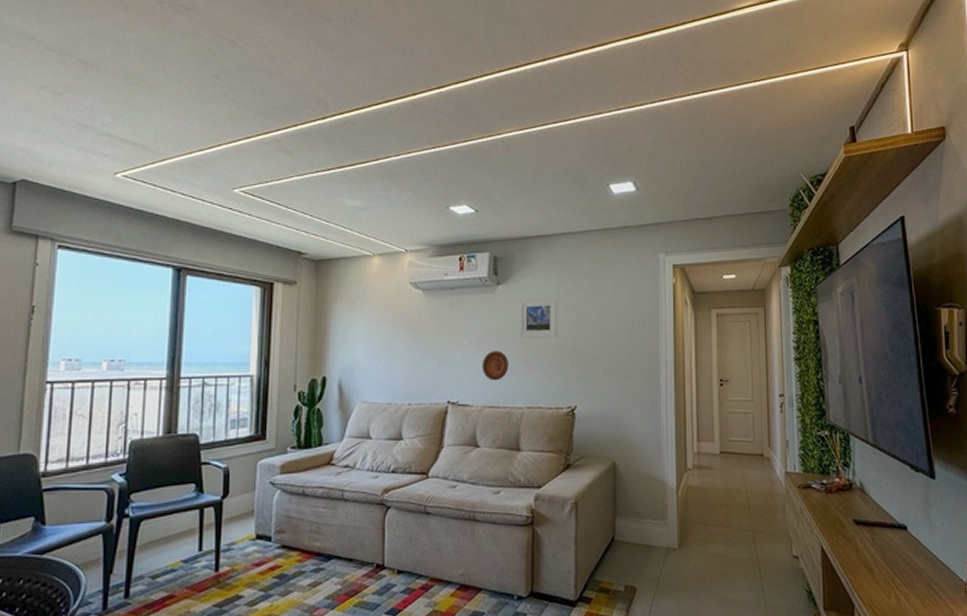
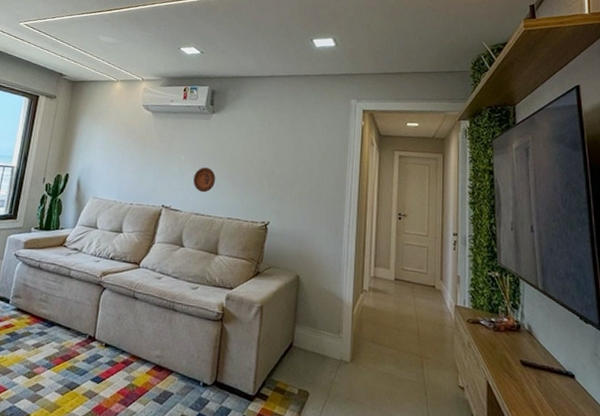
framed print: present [519,298,558,338] -> none [227,127,261,162]

